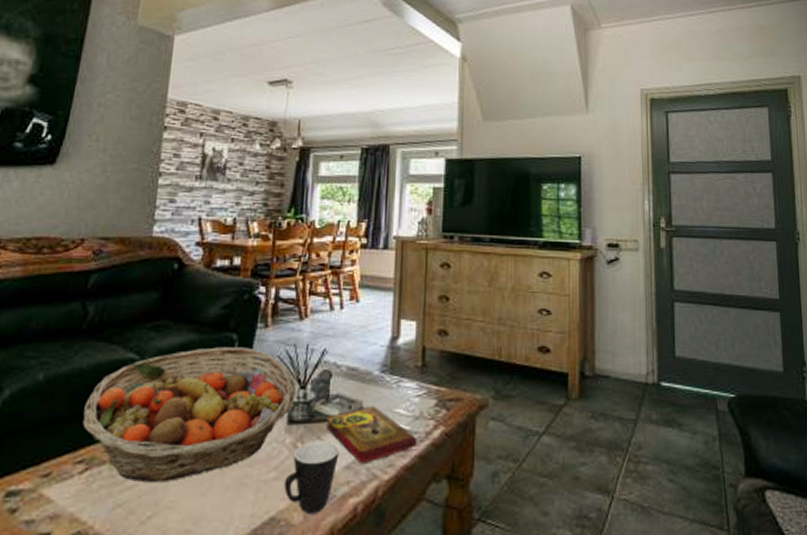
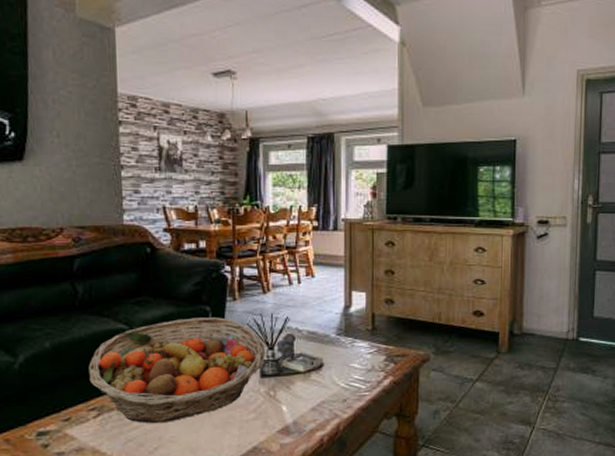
mug: present [284,441,340,513] -> none [262,389,306,444]
book: present [325,405,418,465] -> none [292,361,371,407]

